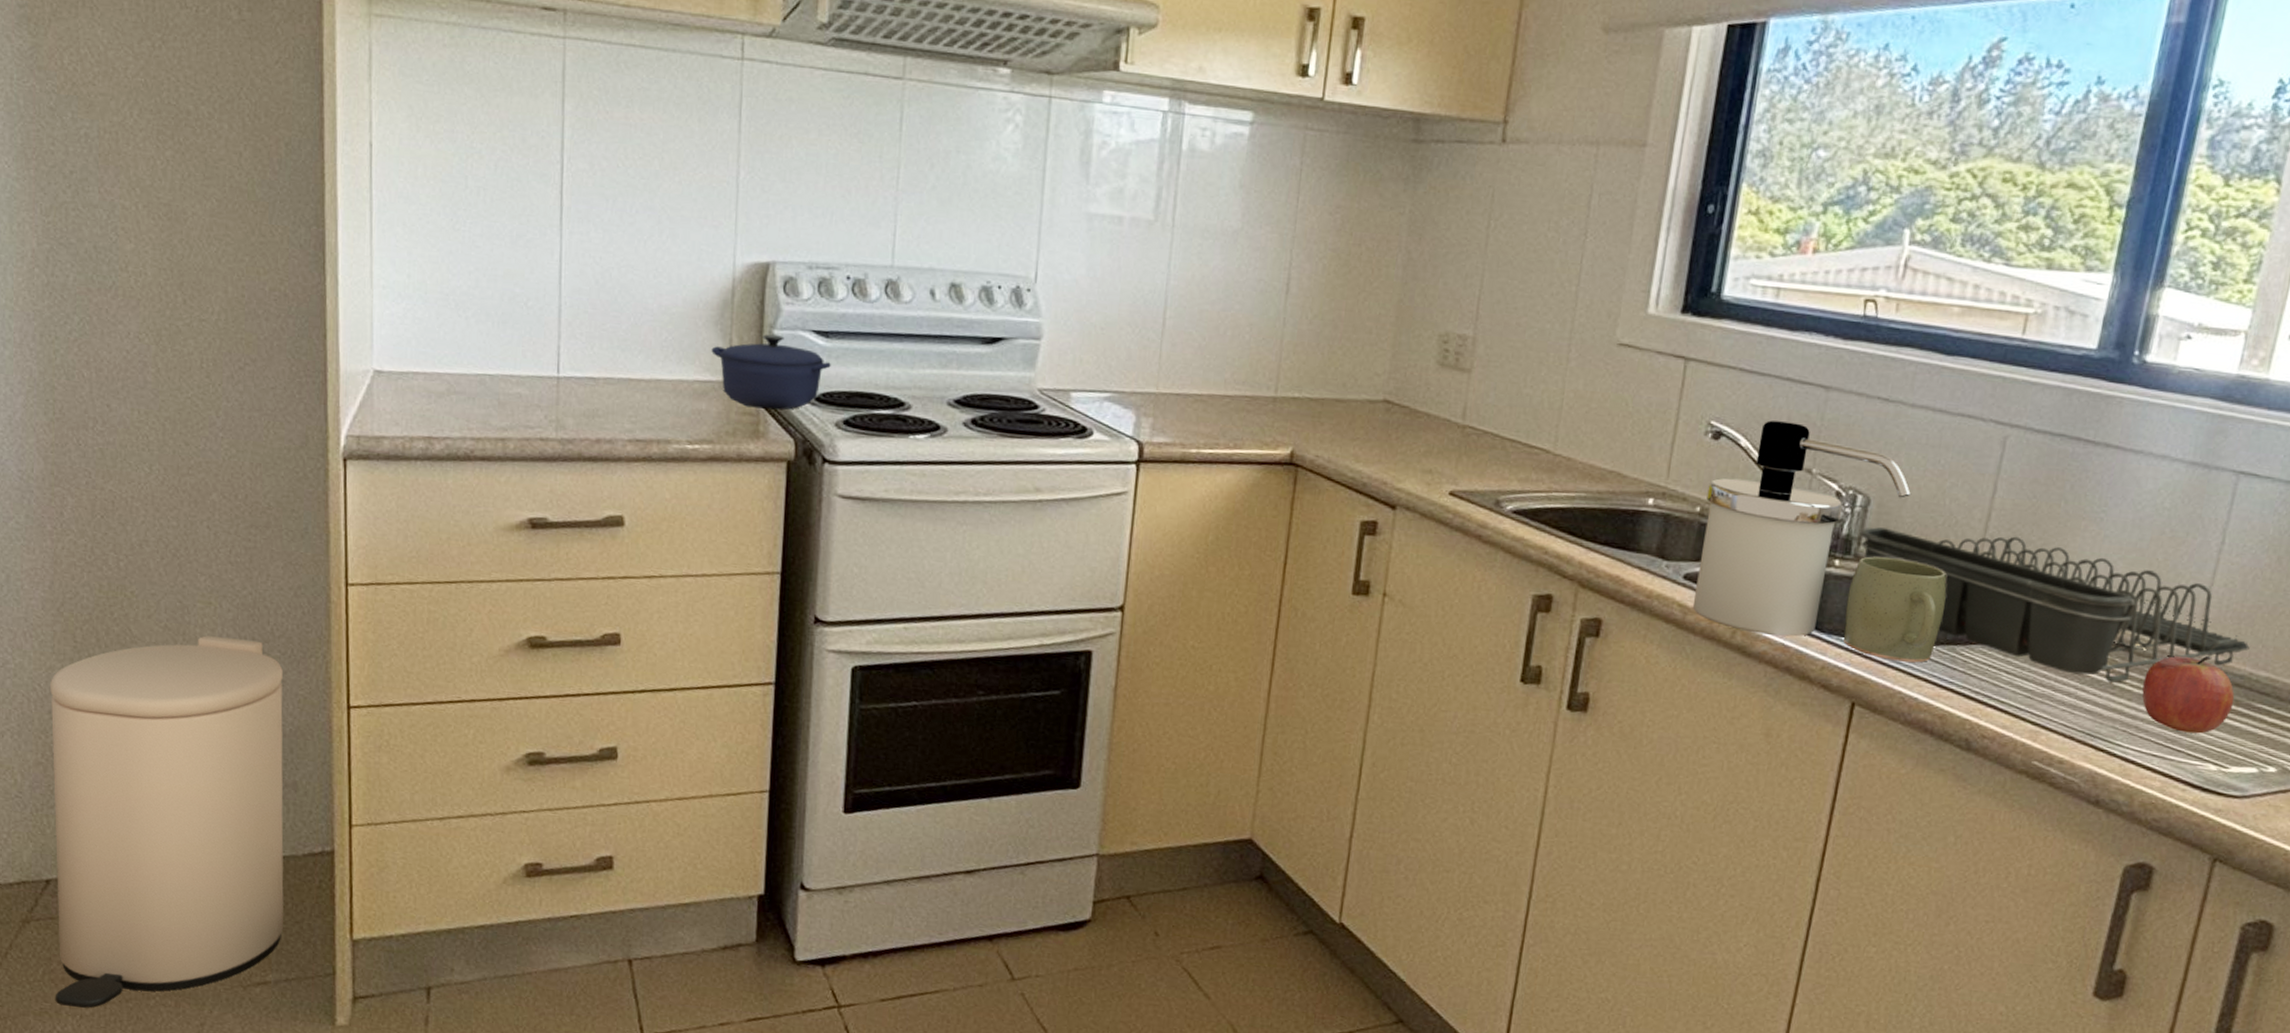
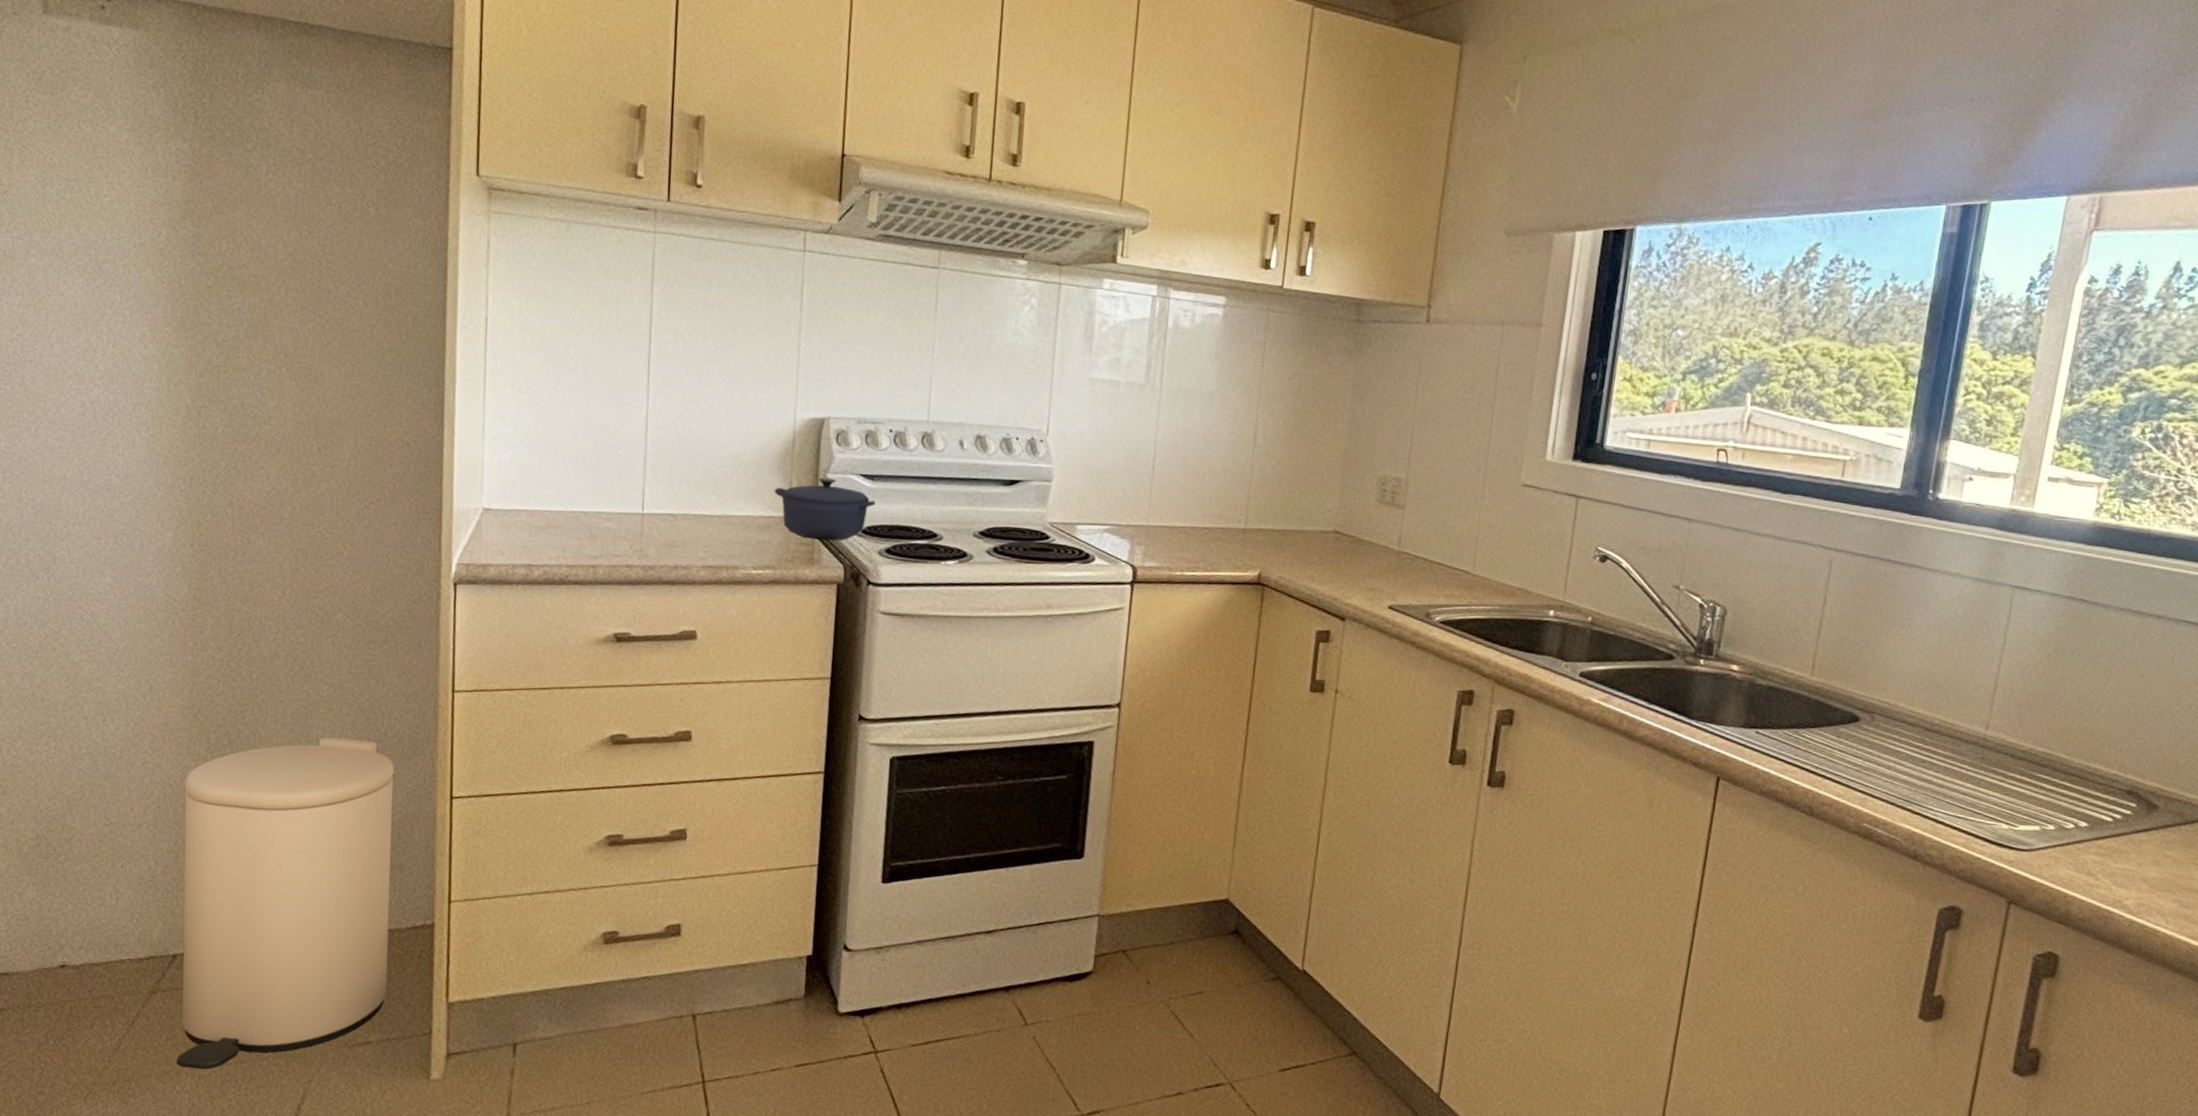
soap dispenser: present [1692,420,1912,637] -> none [1587,546,1760,723]
mug: present [1843,556,1947,663] -> none [1708,656,1790,744]
dish rack: present [1859,527,2250,683] -> none [1719,632,2029,759]
fruit: present [2141,655,2235,734] -> none [1946,734,2019,799]

